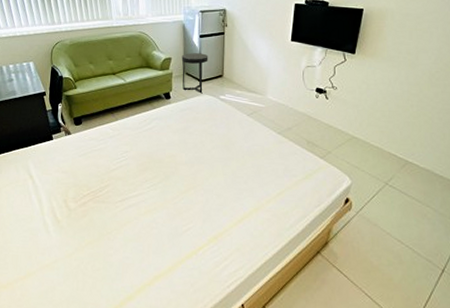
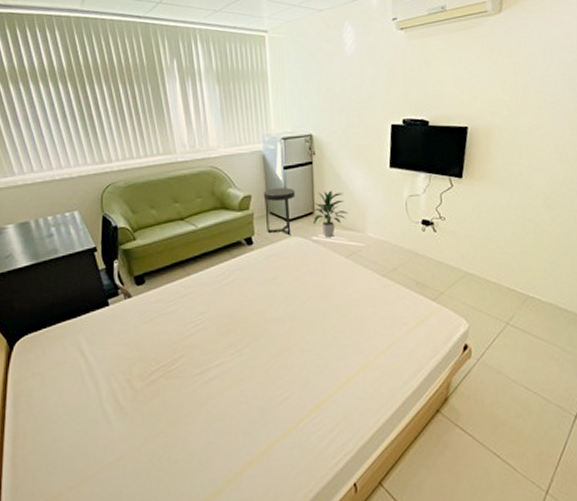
indoor plant: none [222,57,252,97] -> present [313,190,347,237]

